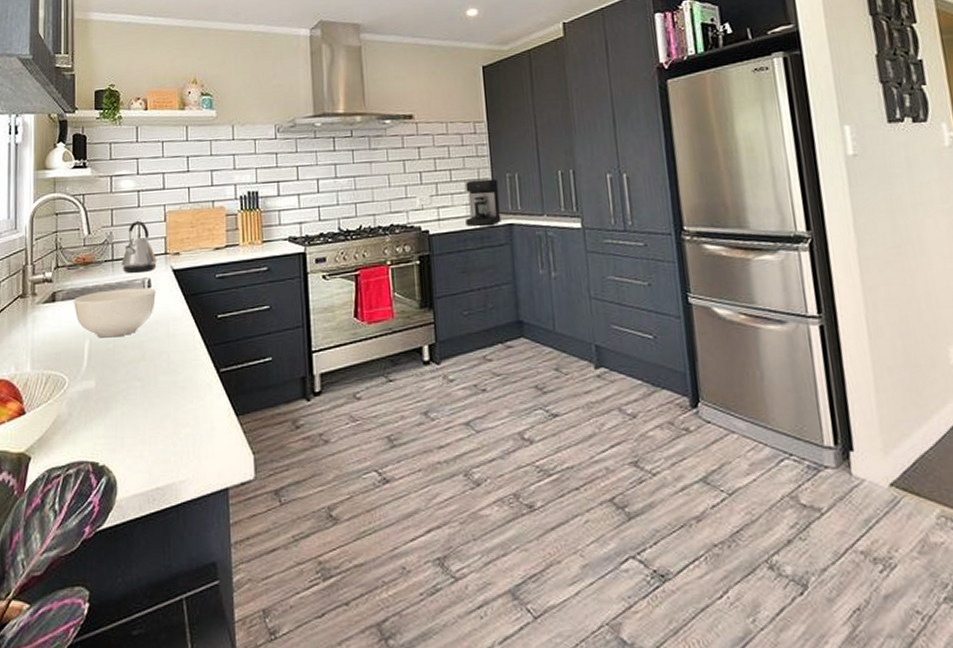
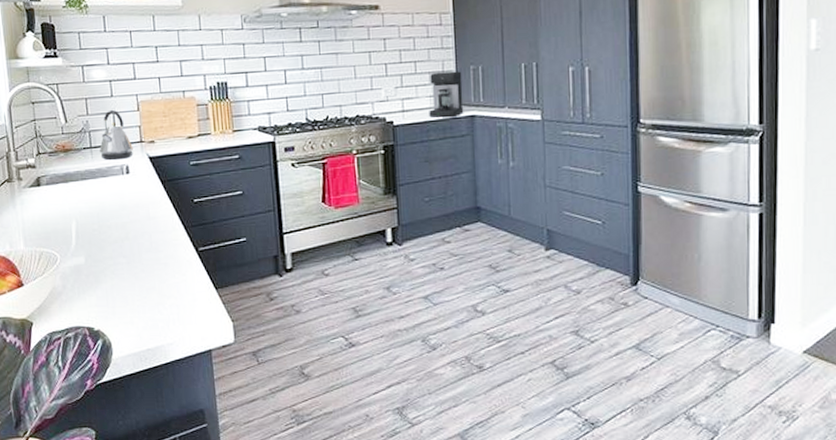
bowl: present [74,287,156,338] -> none [57,173,135,220]

